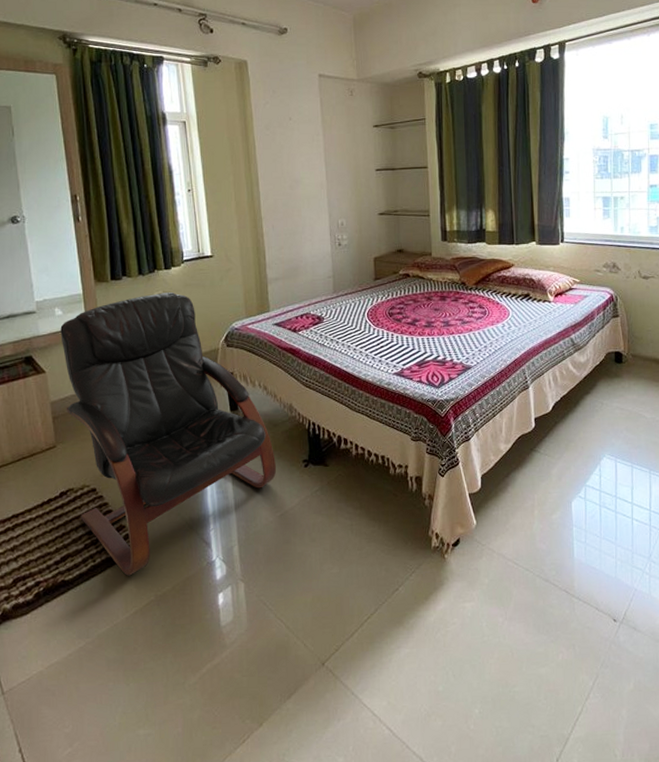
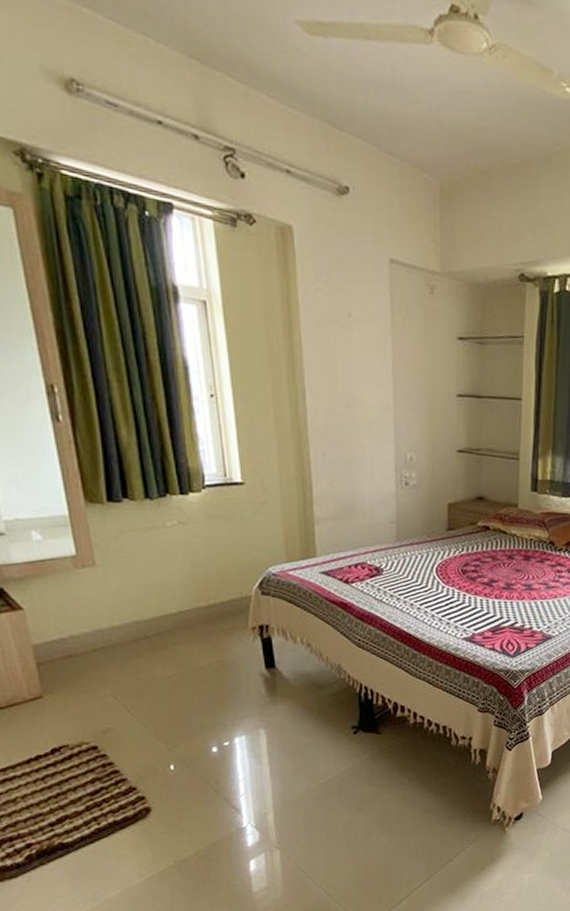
armchair: present [60,292,276,576] -> none [40,523,319,840]

